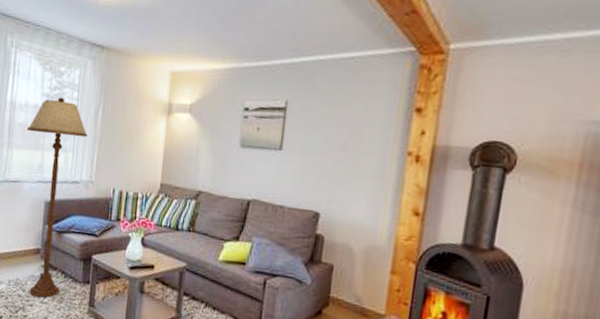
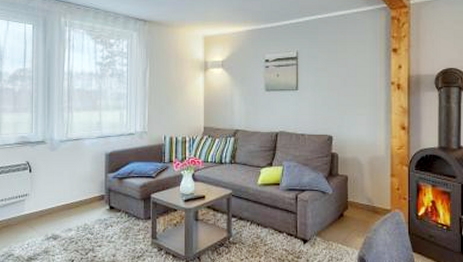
floor lamp: present [26,97,88,298] -> none [84,64,138,238]

